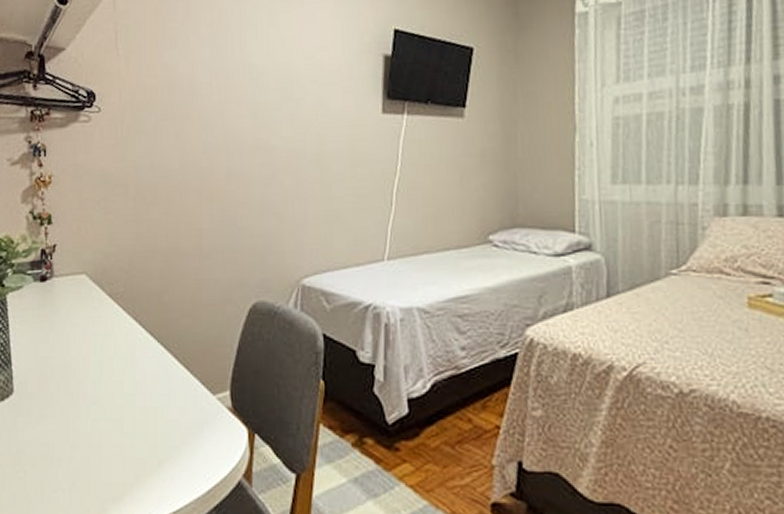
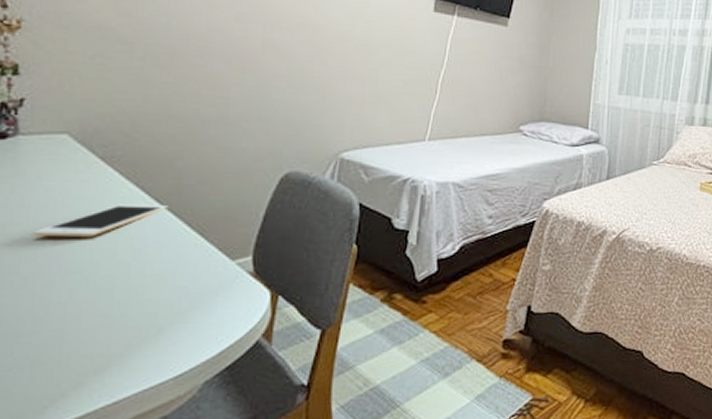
cell phone: none [66,338,160,370] -> present [33,204,169,237]

